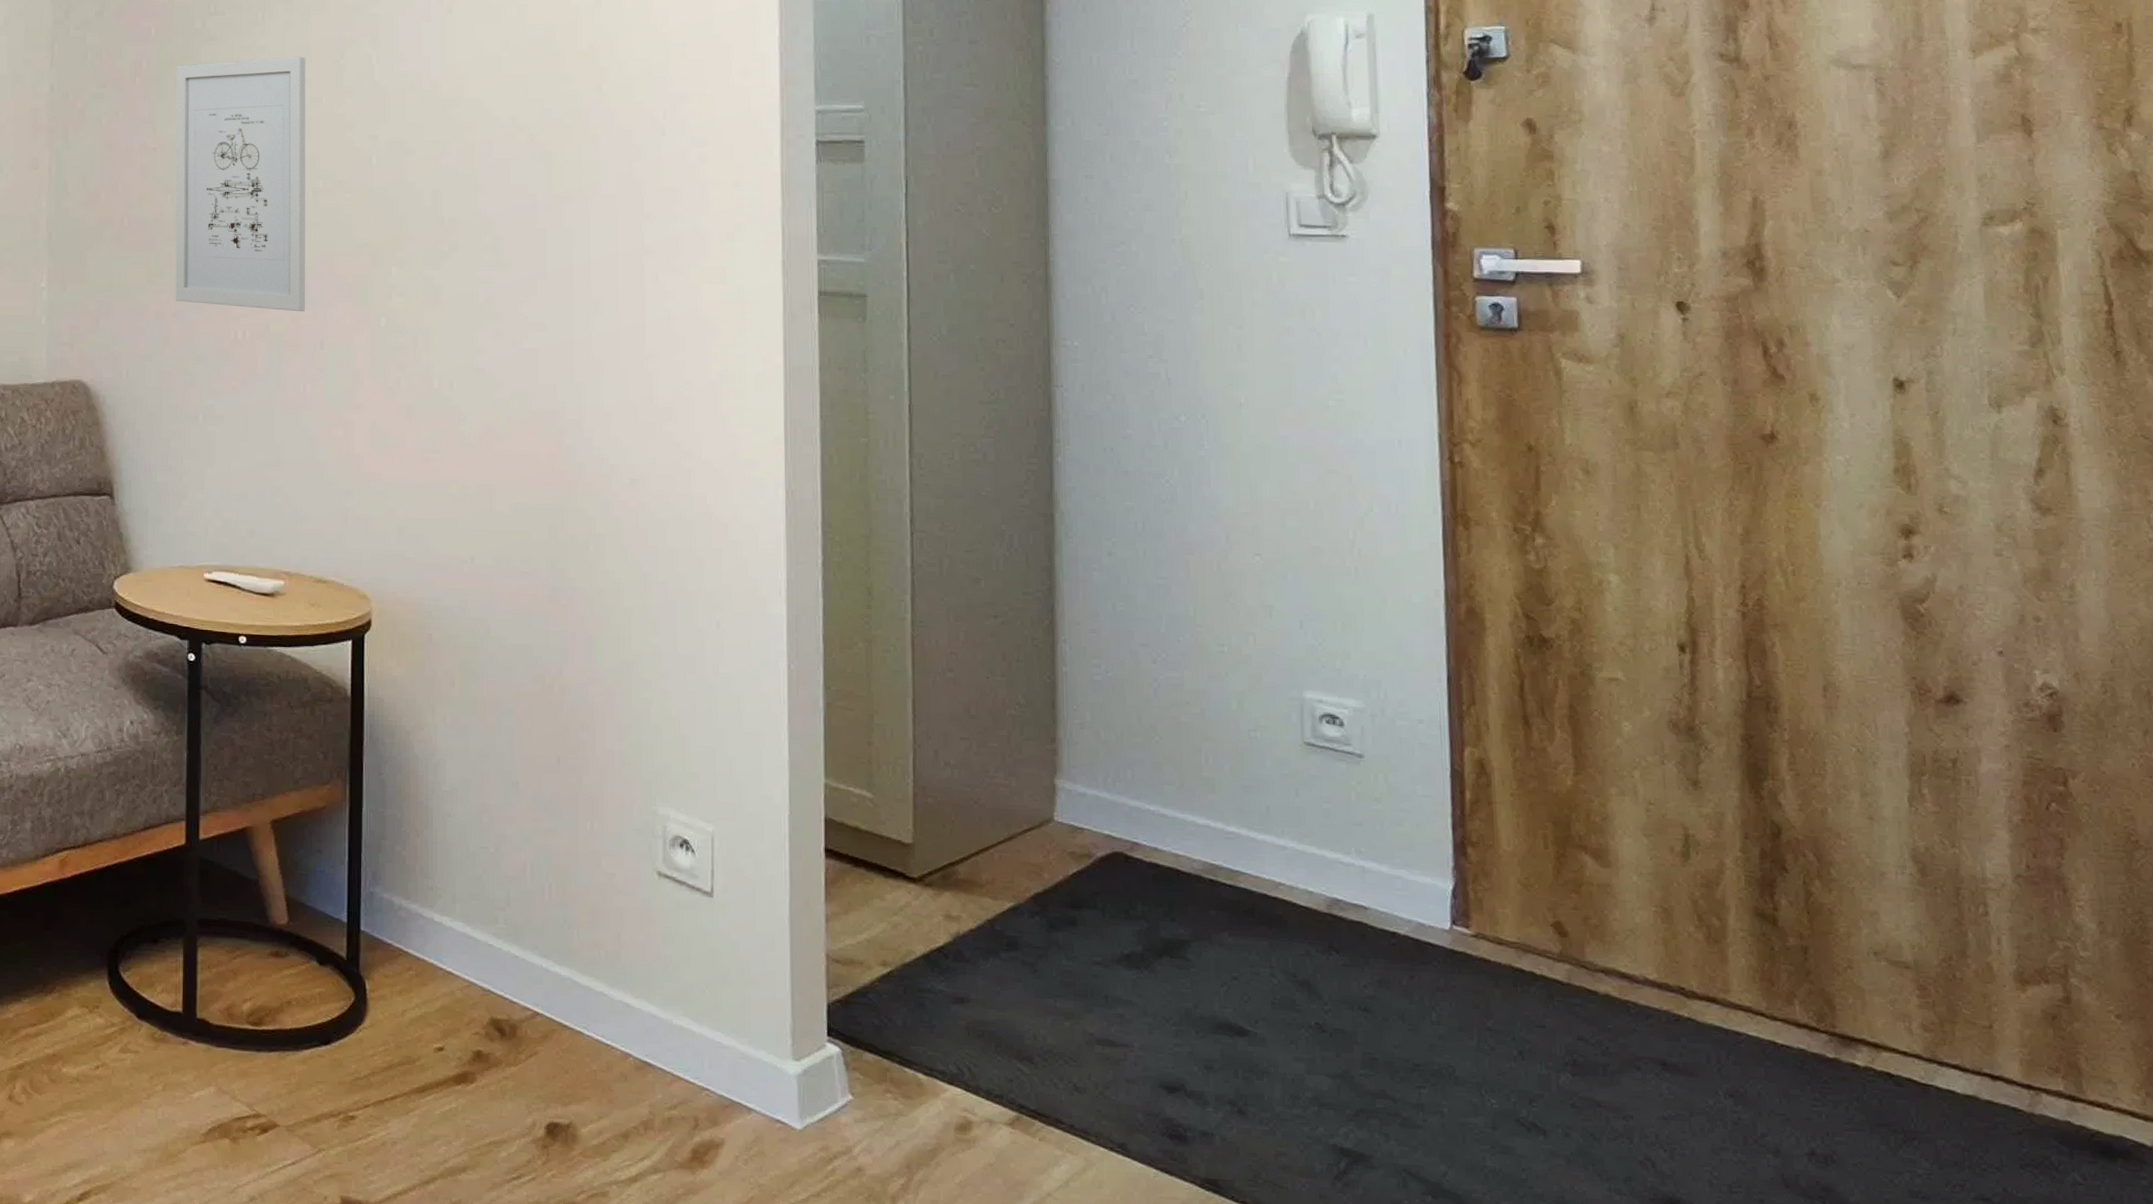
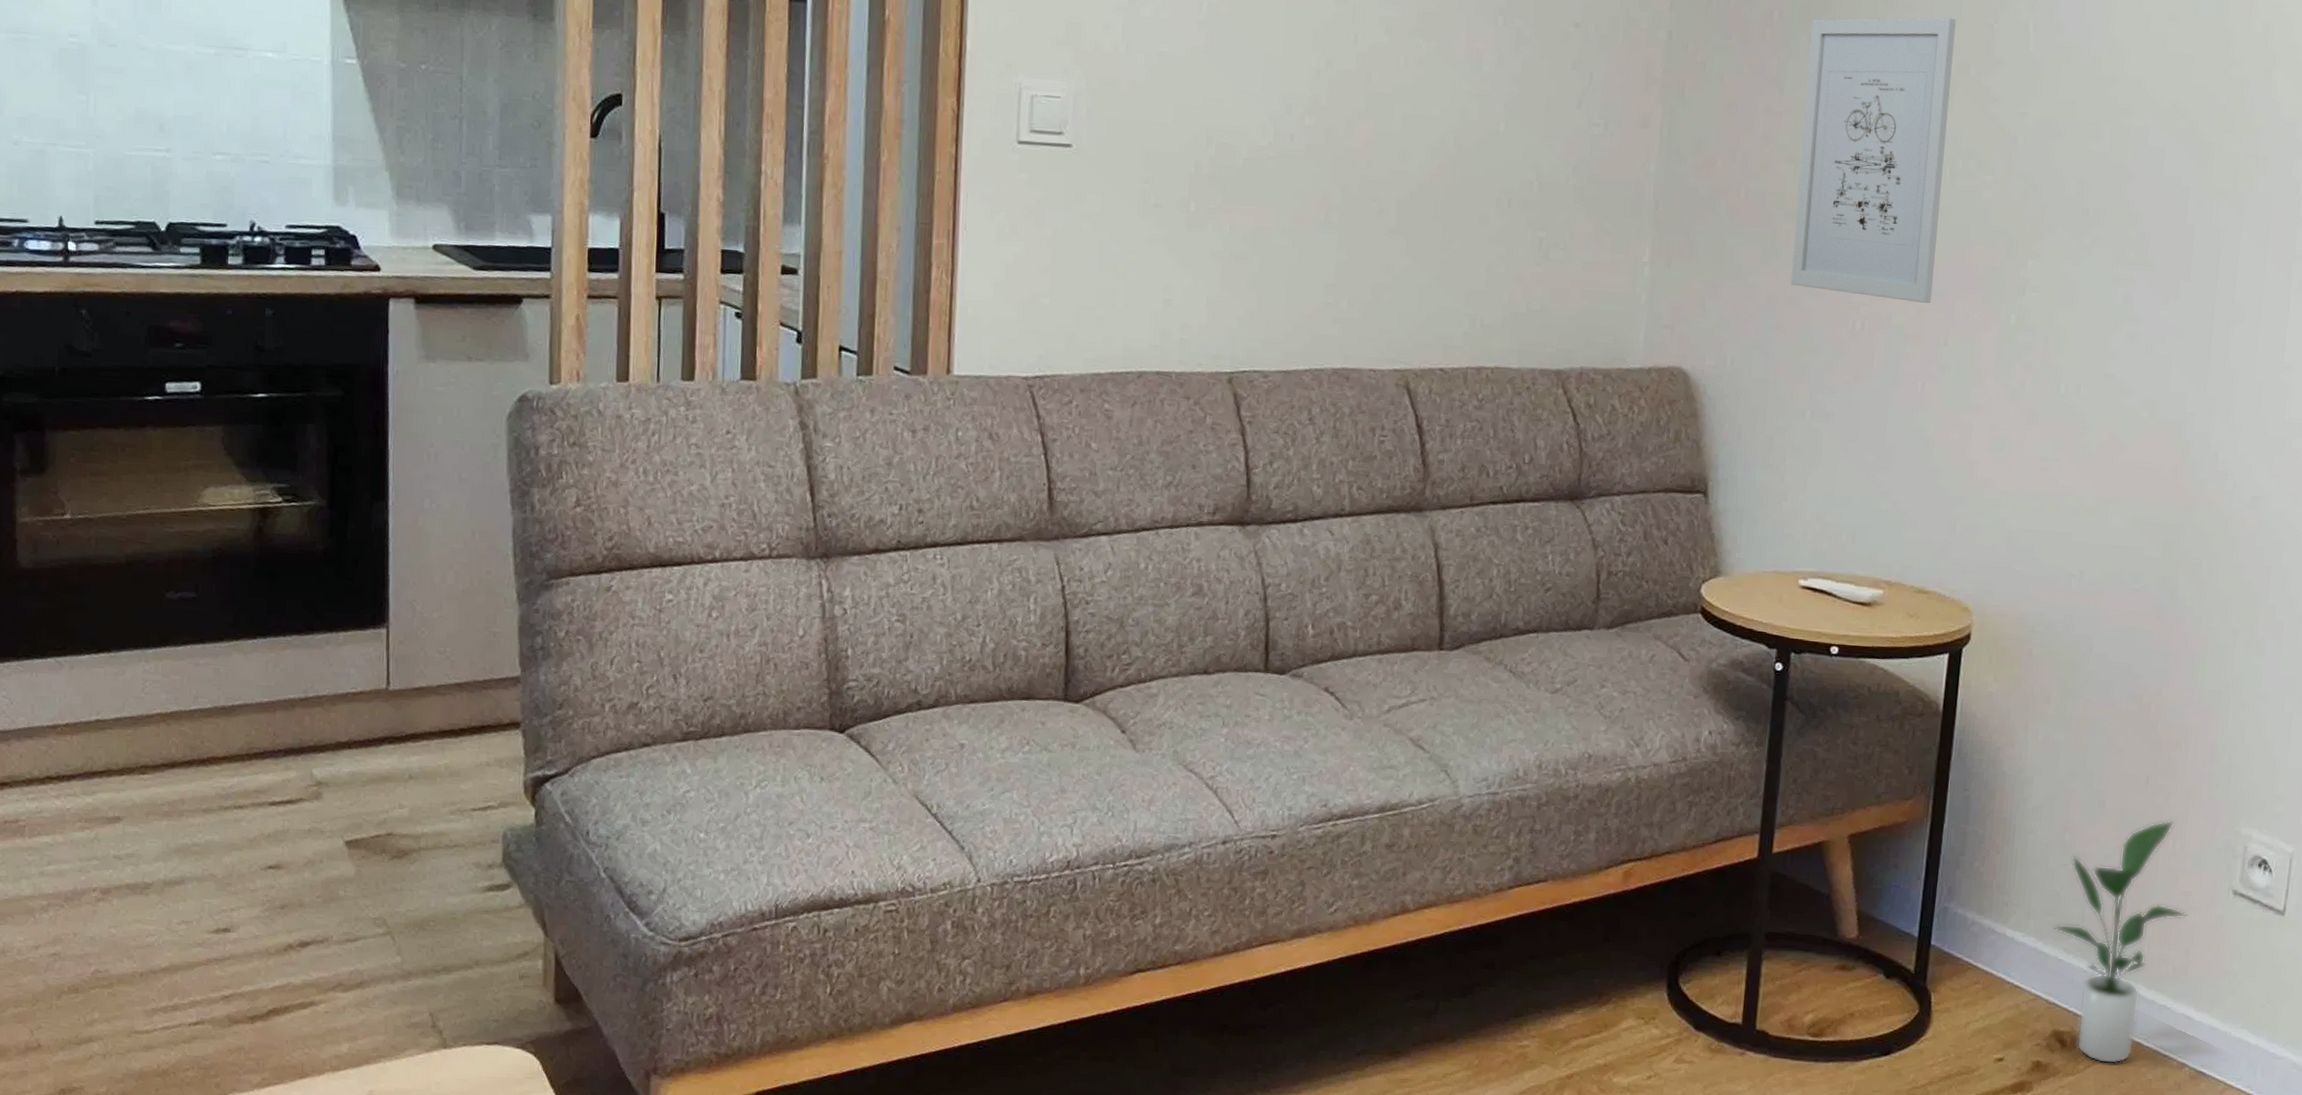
potted plant: none [481,800,613,1054] -> present [2054,820,2187,1064]

